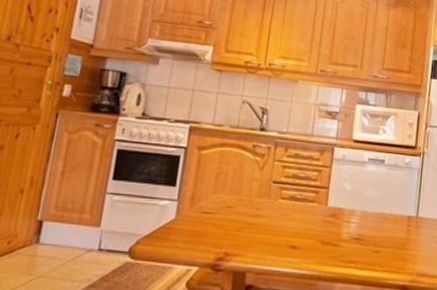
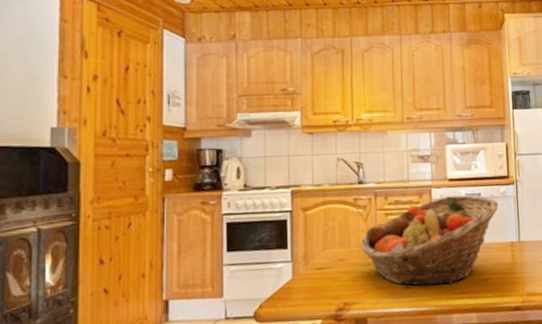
fruit basket: none [251,158,402,250] -> present [360,195,499,286]

